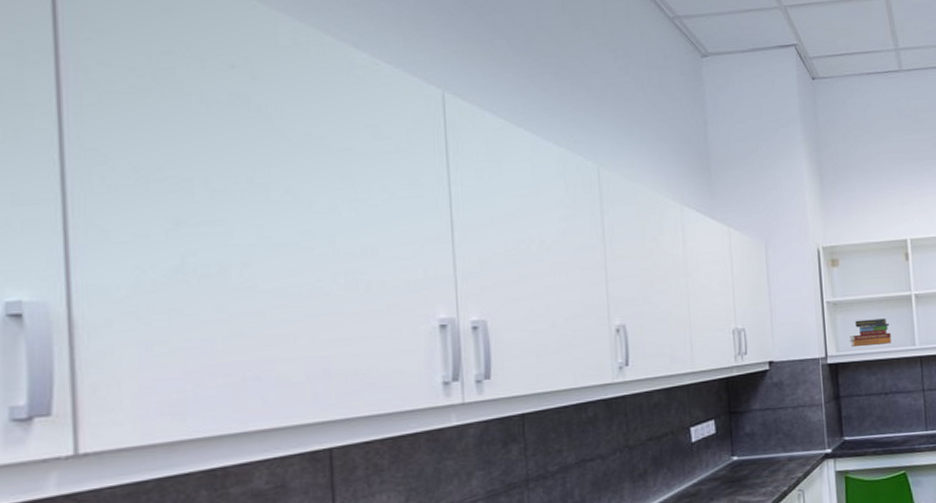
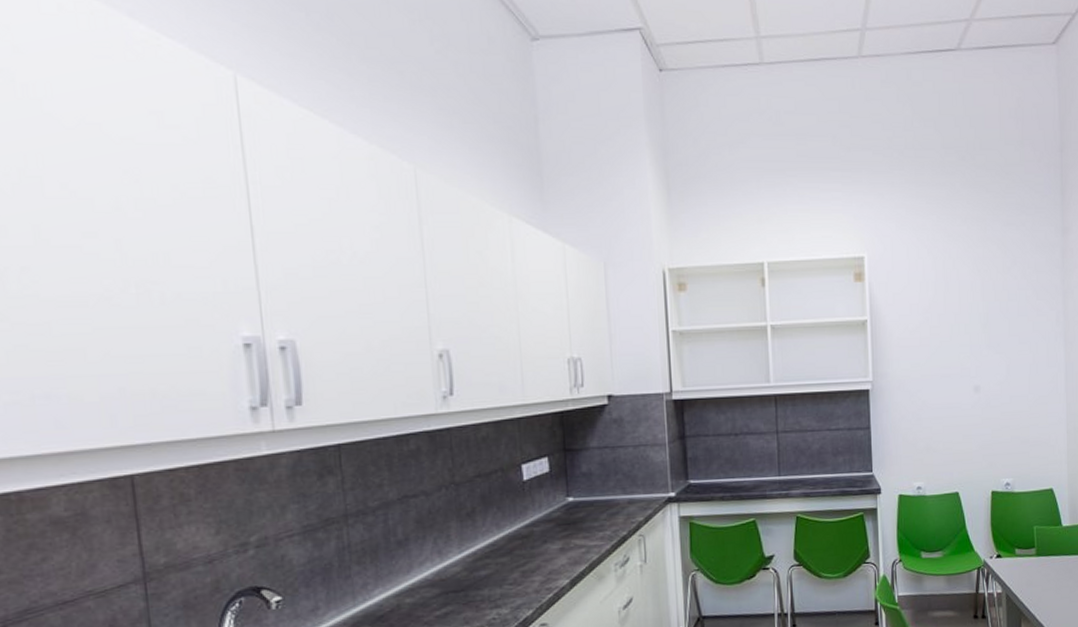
books: present [850,318,891,348] -> none [697,351,743,383]

